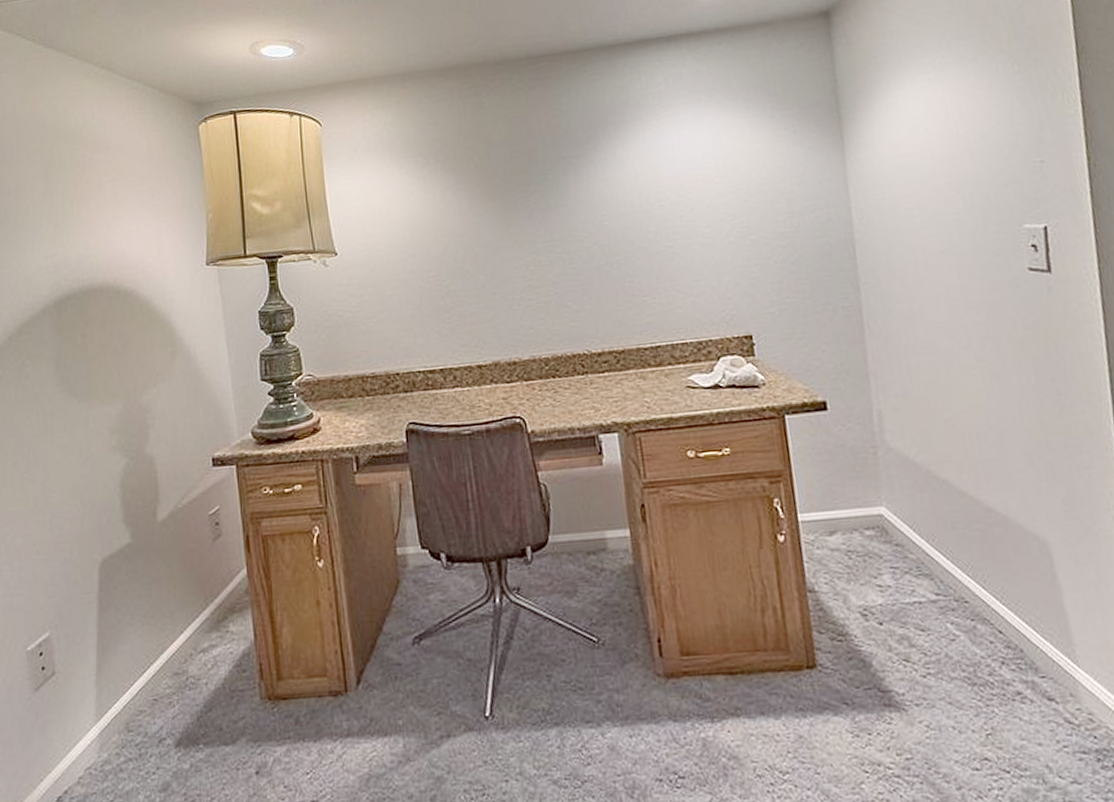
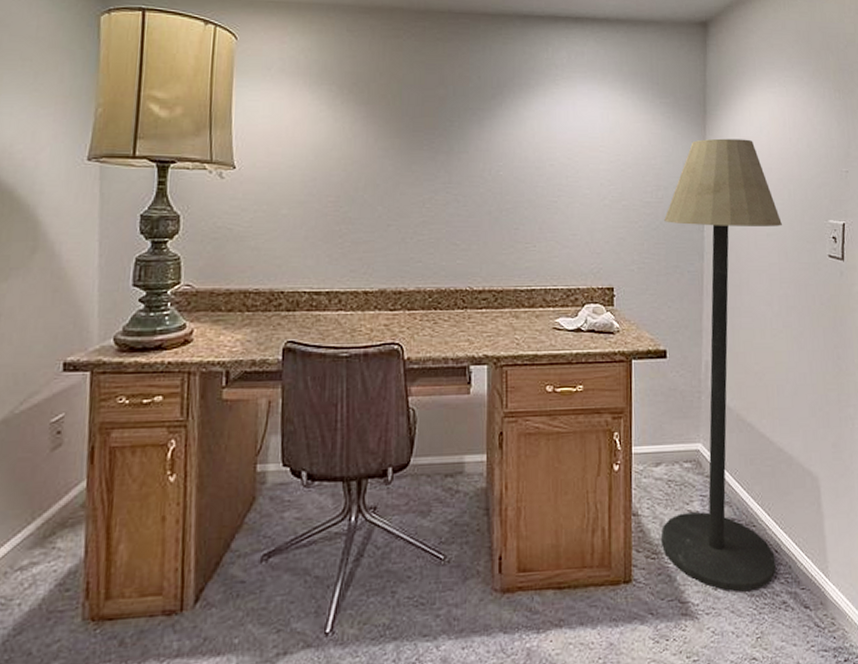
floor lamp: none [804,141,1003,680] -> present [660,138,782,592]

